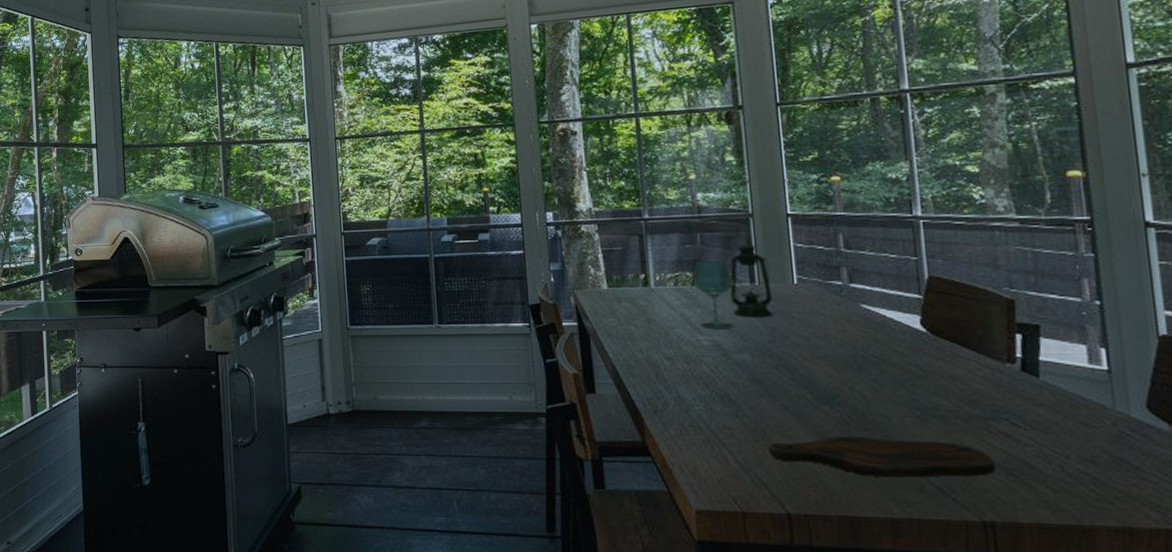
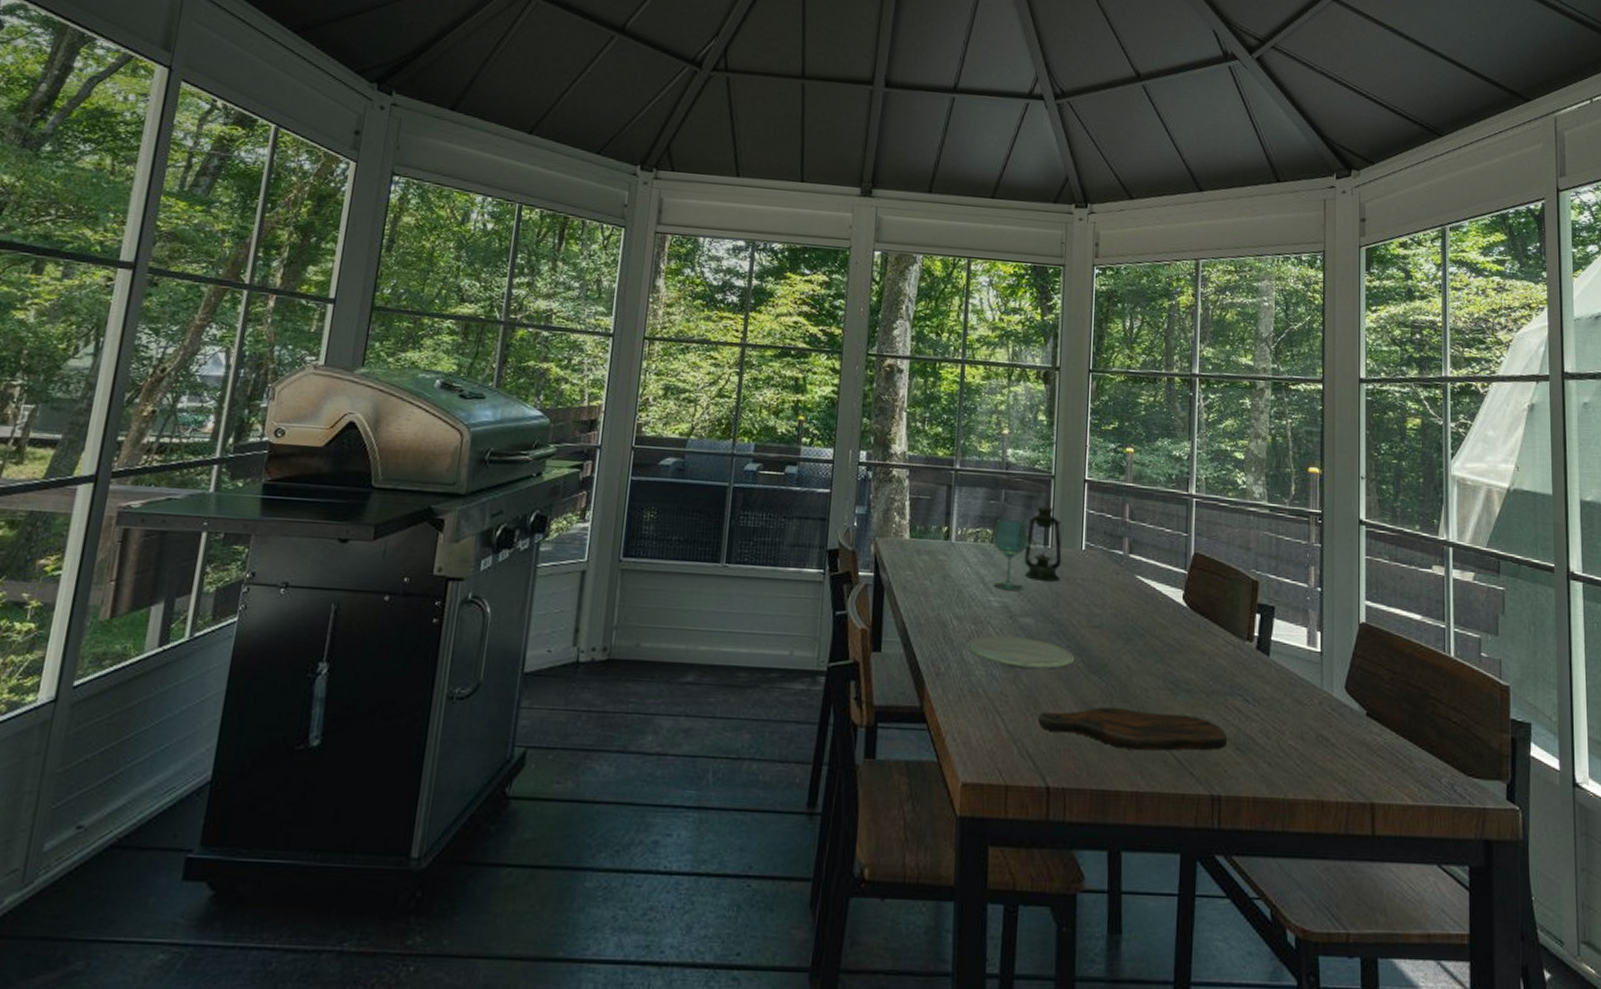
plate: none [681,372,801,403] -> present [966,635,1075,670]

